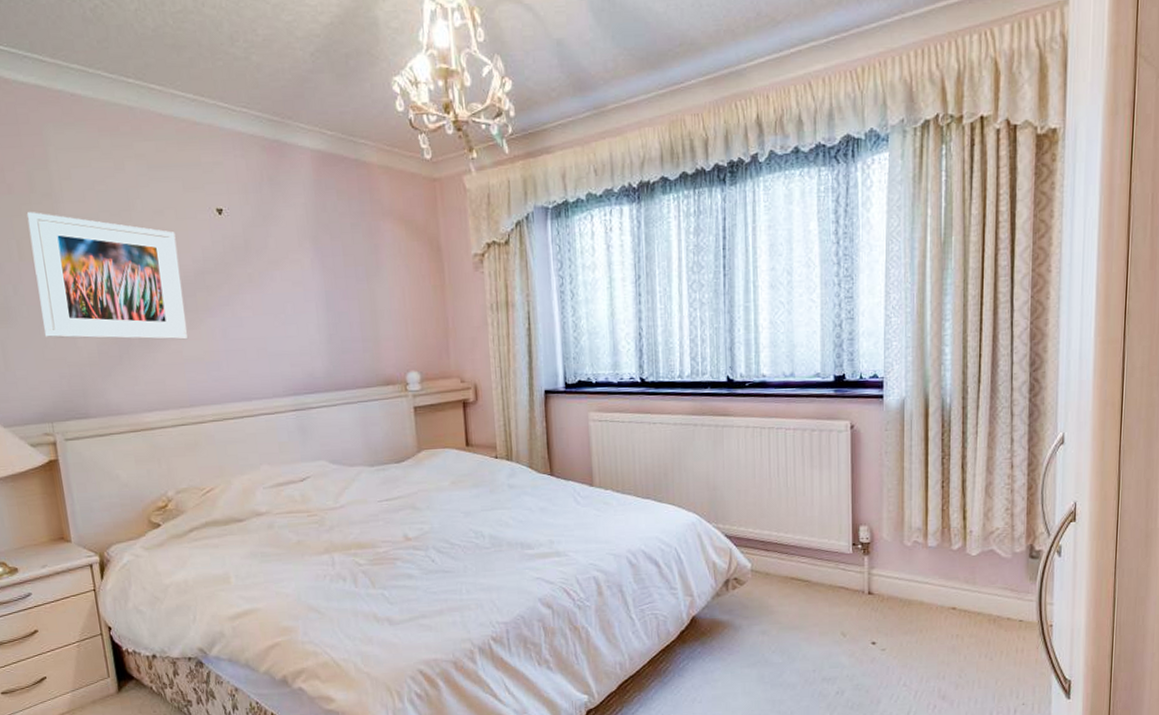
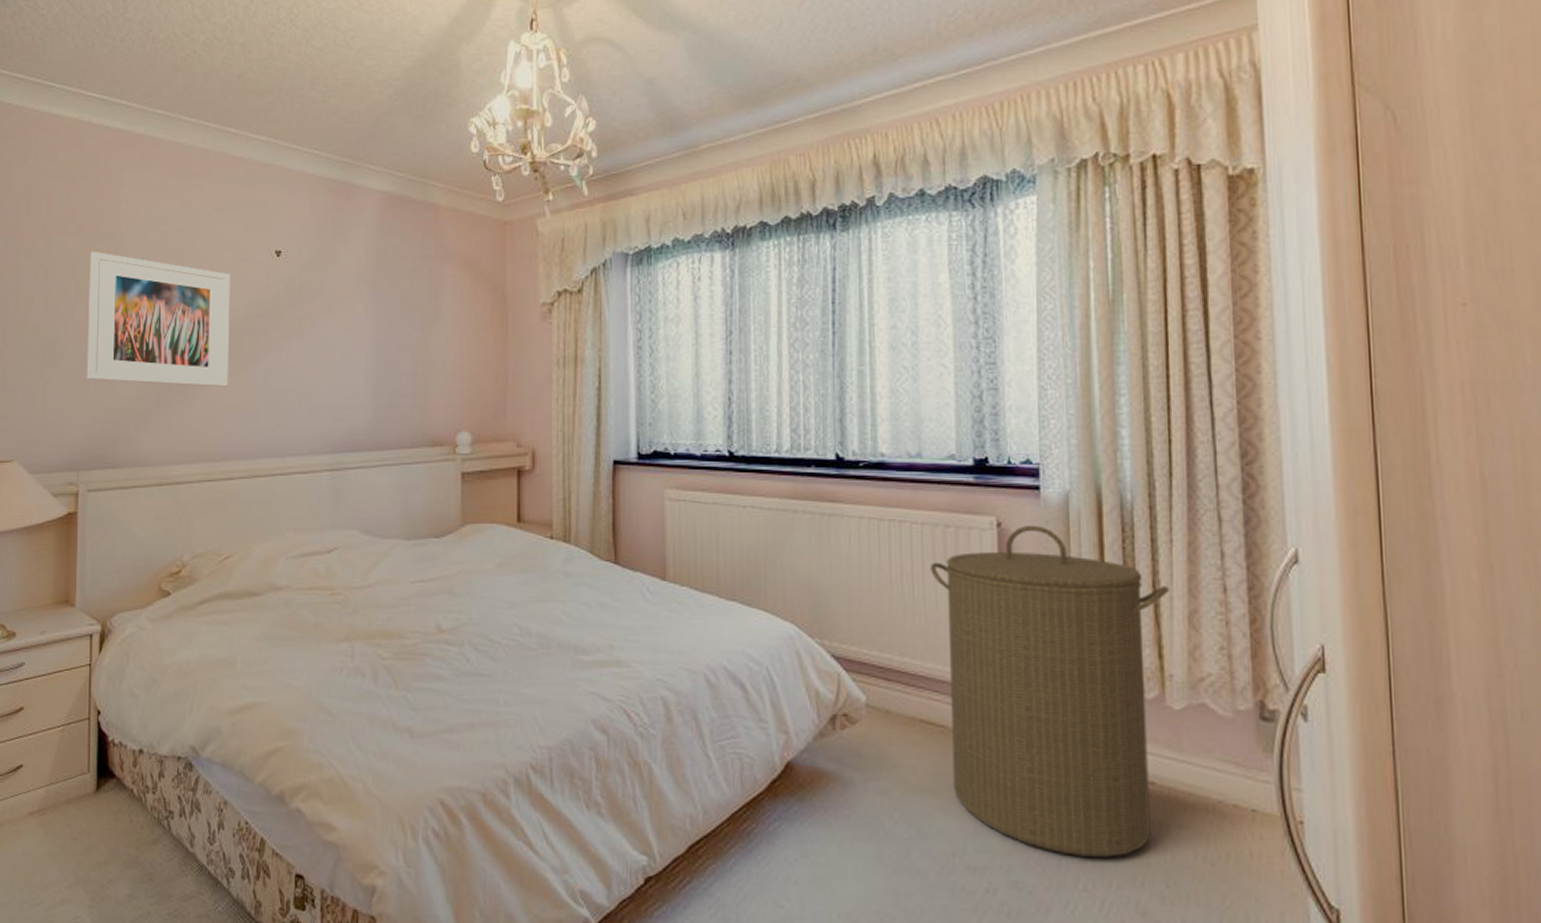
laundry hamper: none [800,425,973,663] -> present [931,524,1169,858]

